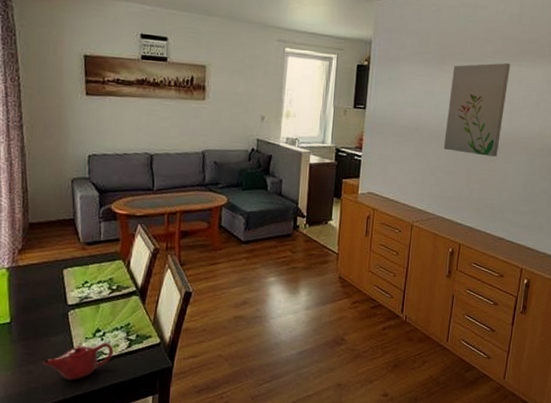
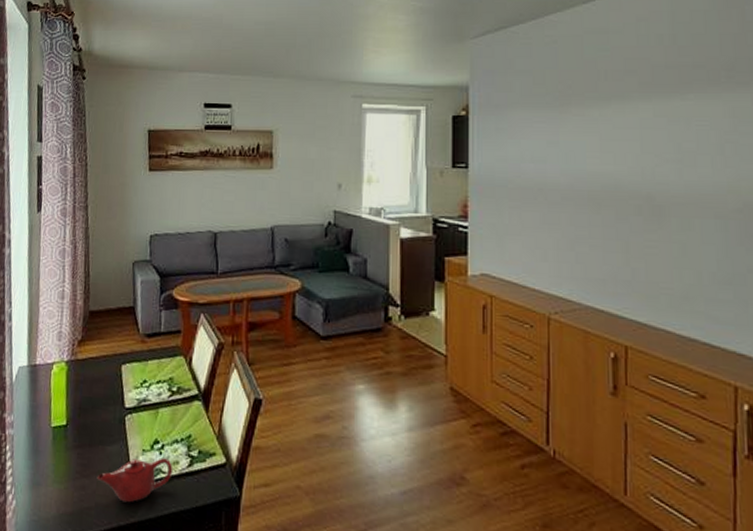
wall art: present [443,62,511,157] -> none [582,96,670,222]

